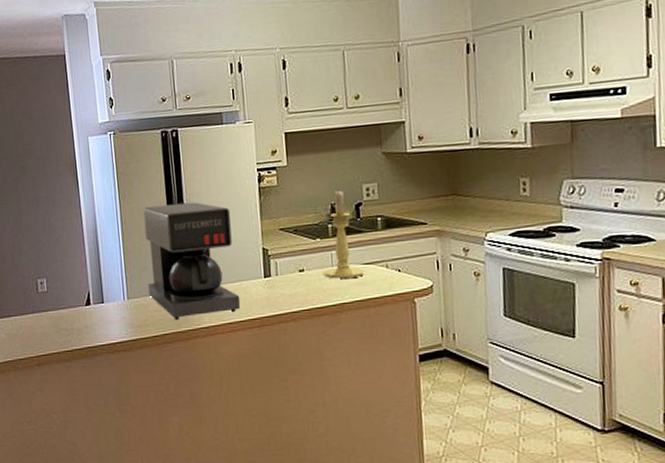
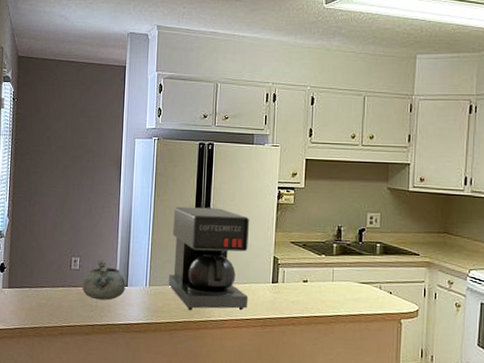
decorative bowl: none [53,277,102,322] -> present [82,260,126,300]
candle holder: present [322,190,365,279] -> none [323,215,361,294]

